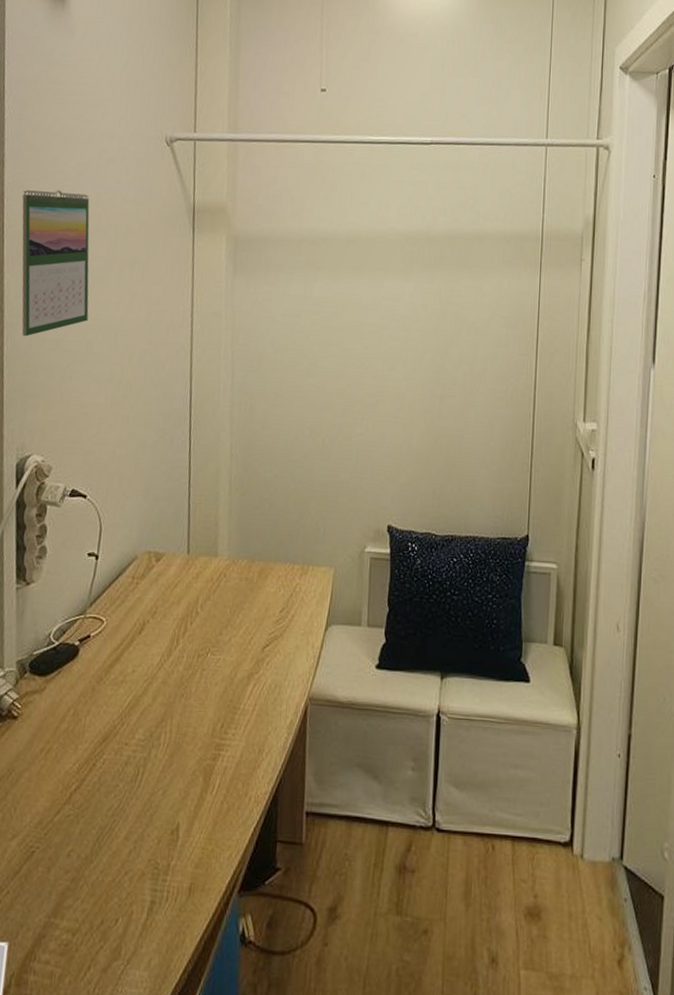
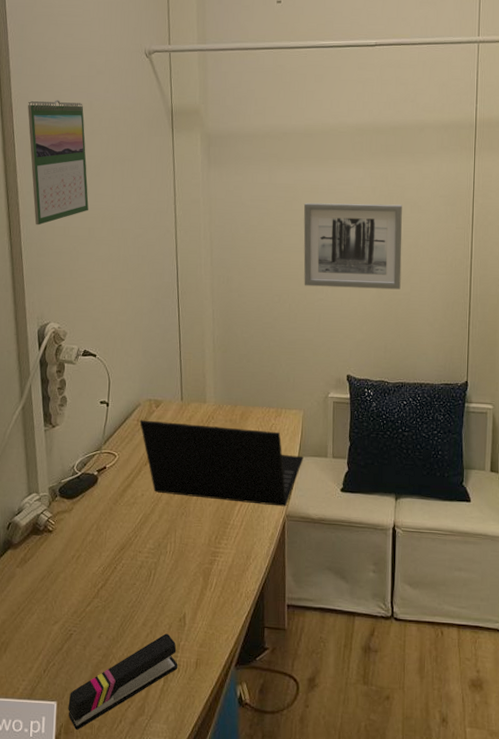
stapler: none [22,850,167,980] -> present [68,633,178,730]
laptop: none [135,577,333,687] -> present [139,420,304,507]
wall art: none [340,319,457,425] -> present [303,202,402,290]

